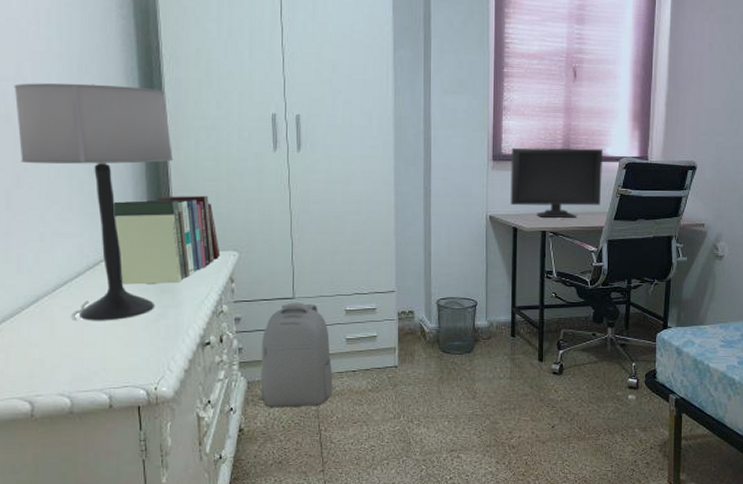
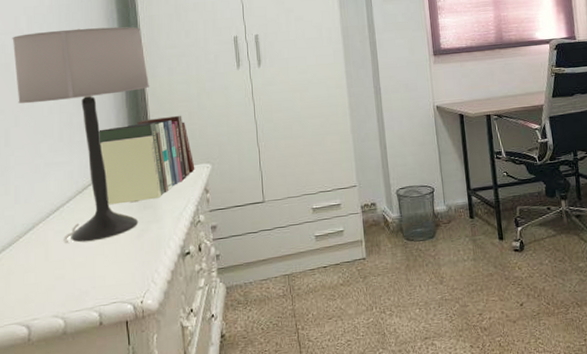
backpack: present [260,302,333,407] -> none [236,205,307,310]
computer monitor: present [510,147,602,218] -> none [449,34,538,102]

